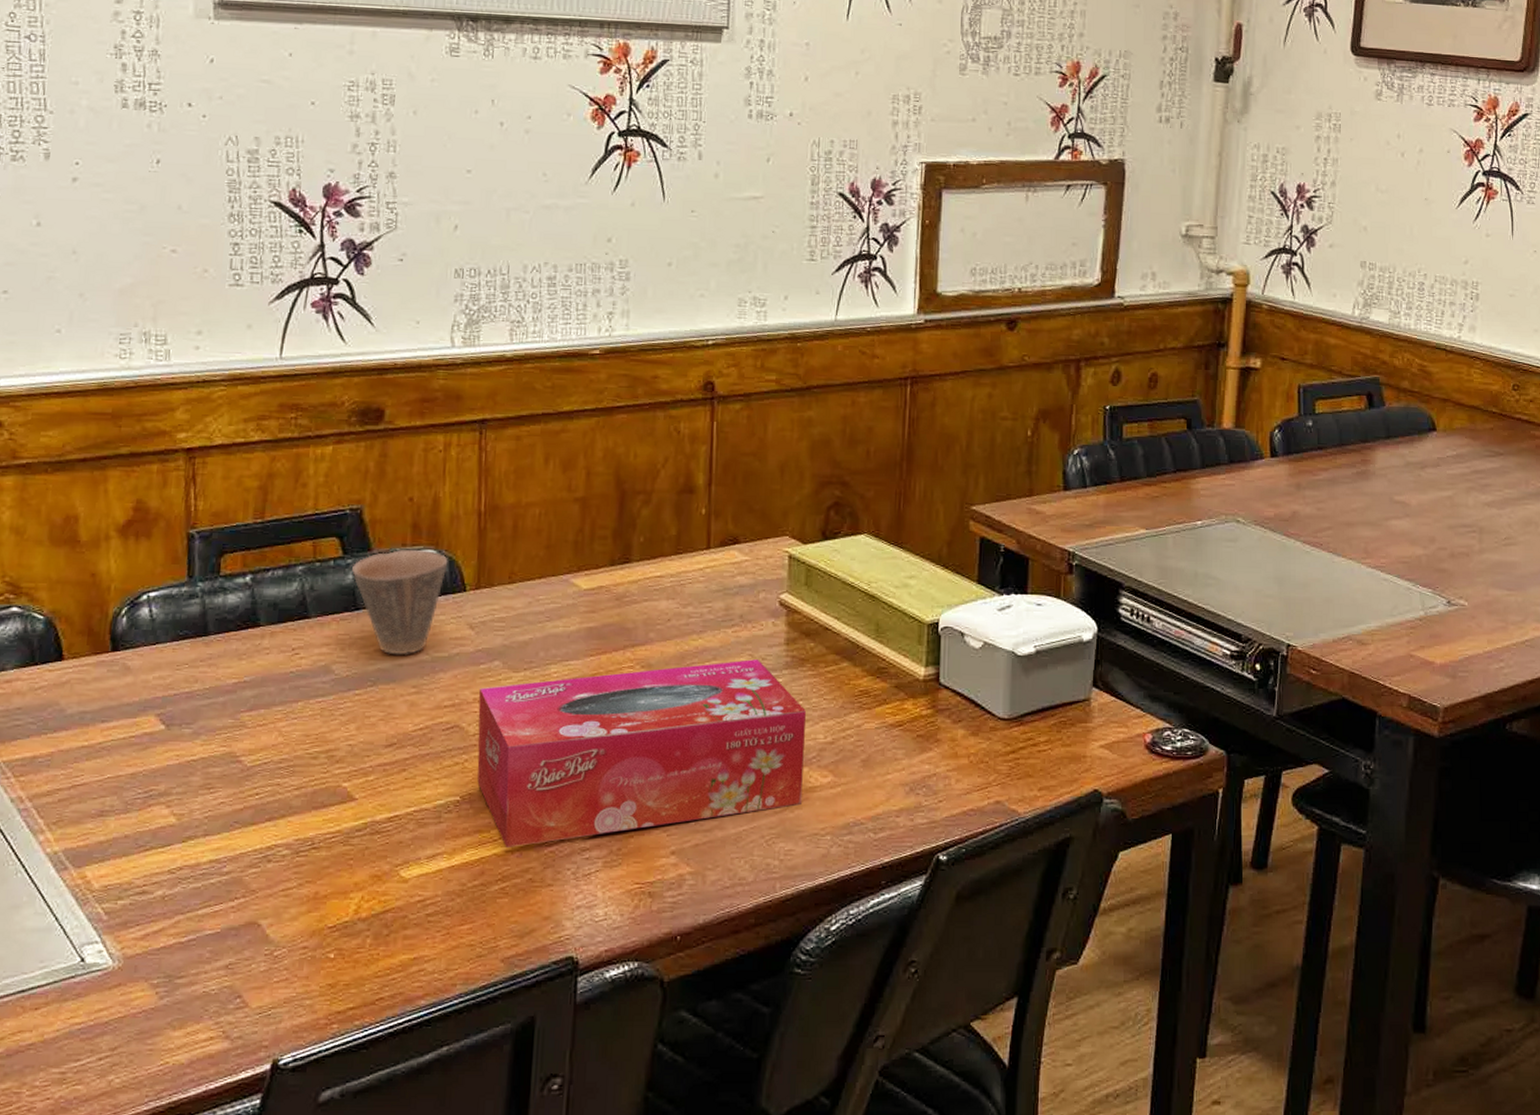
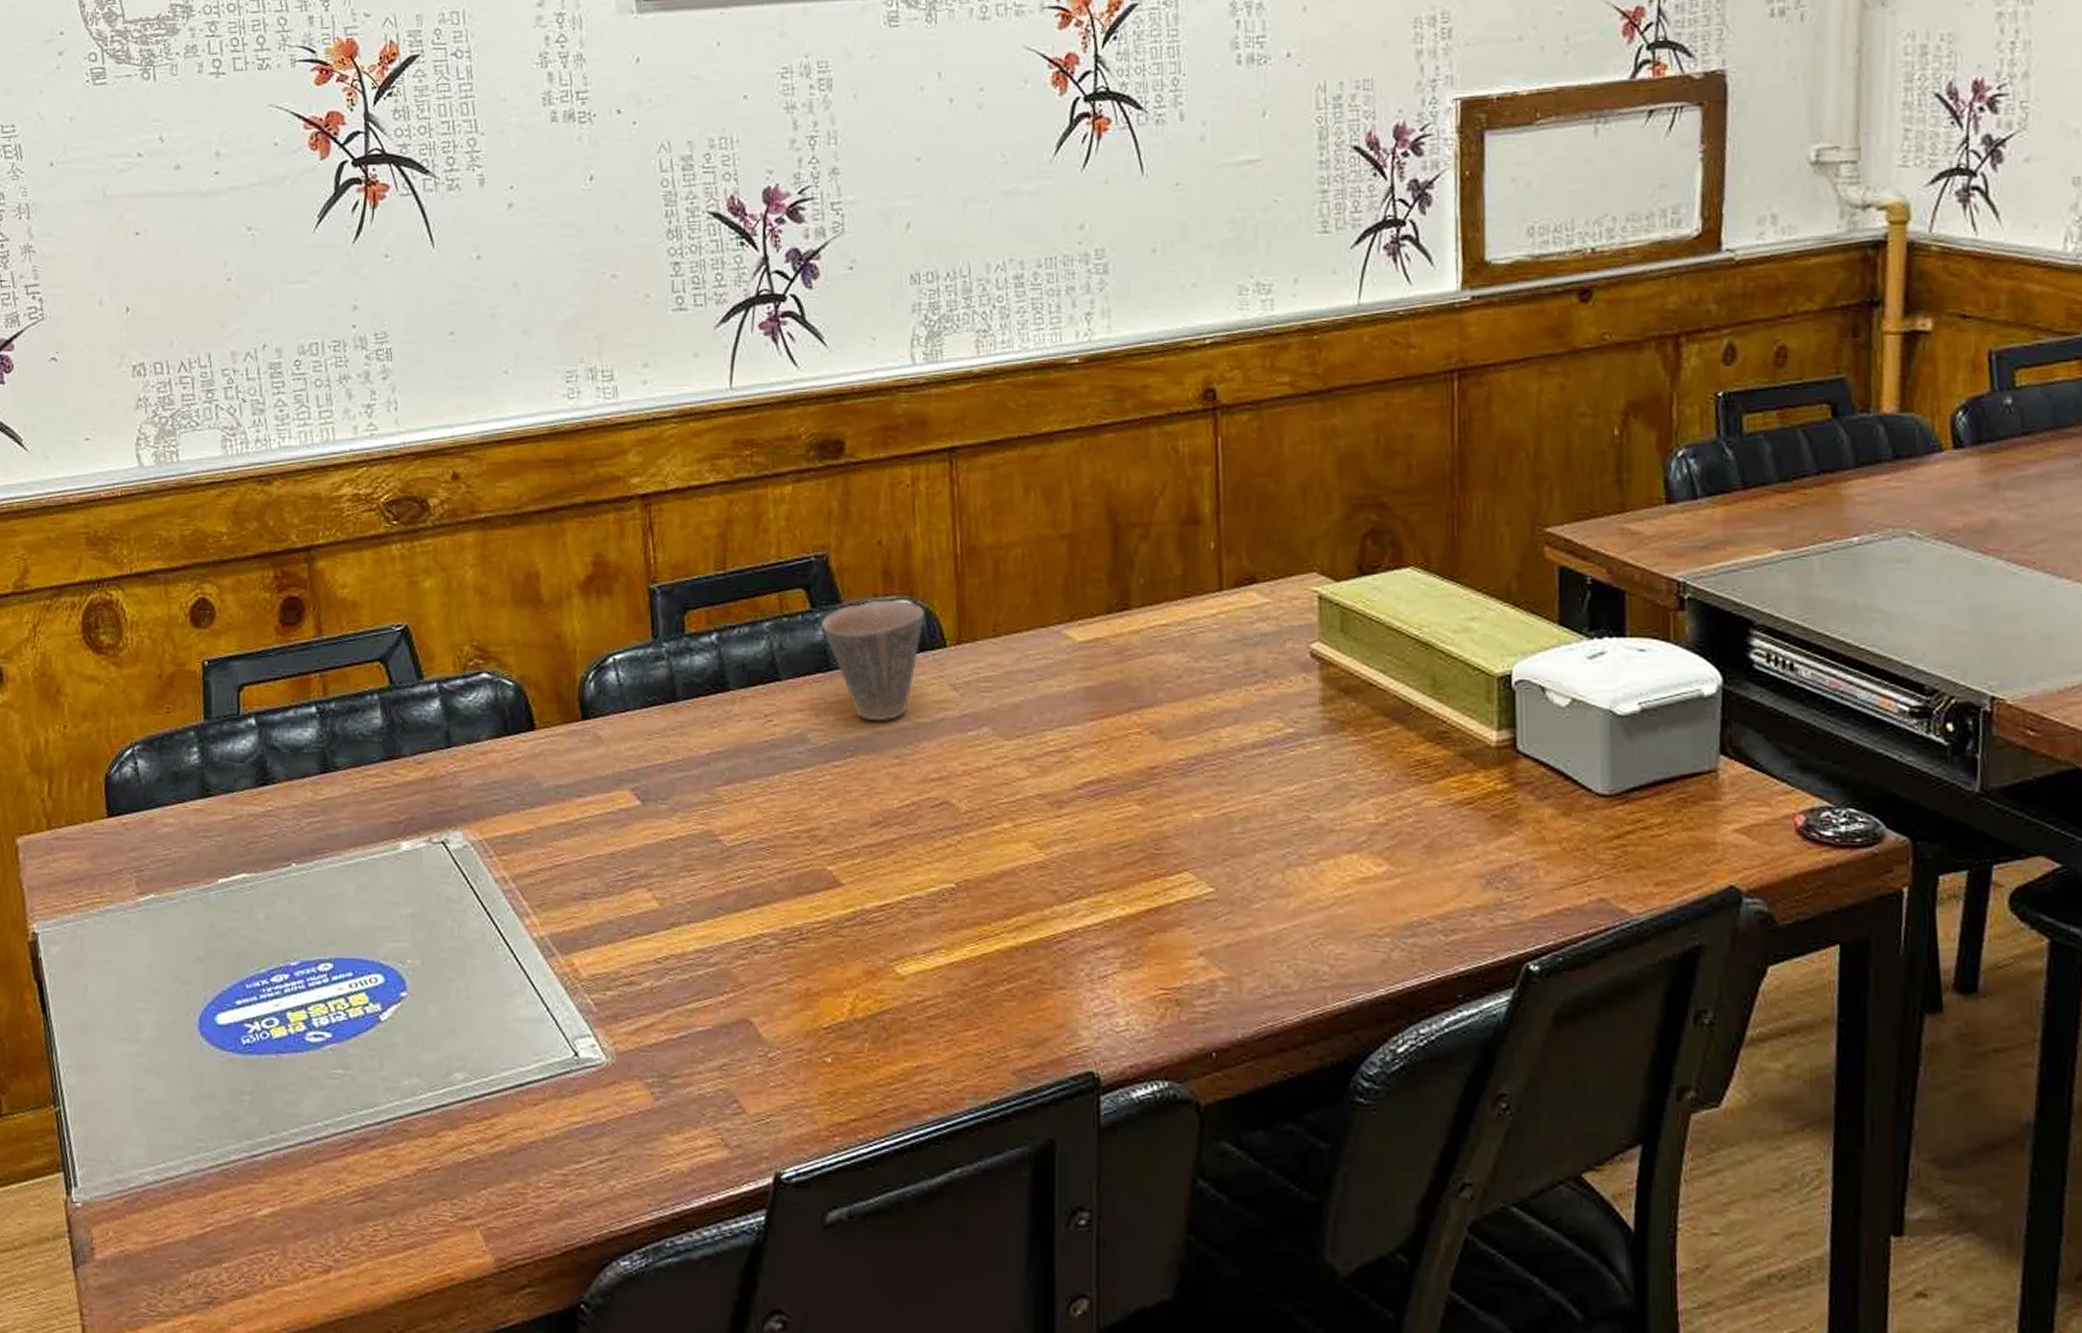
tissue box: present [477,658,806,848] -> none [967,721,1352,943]

